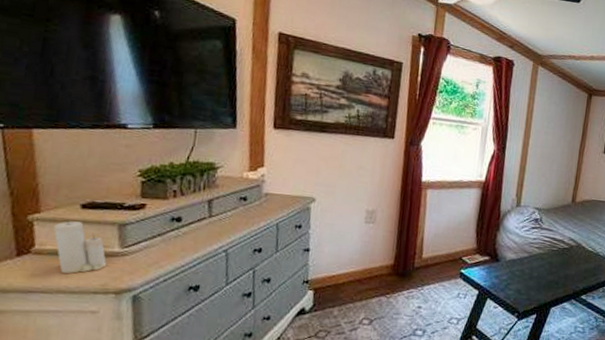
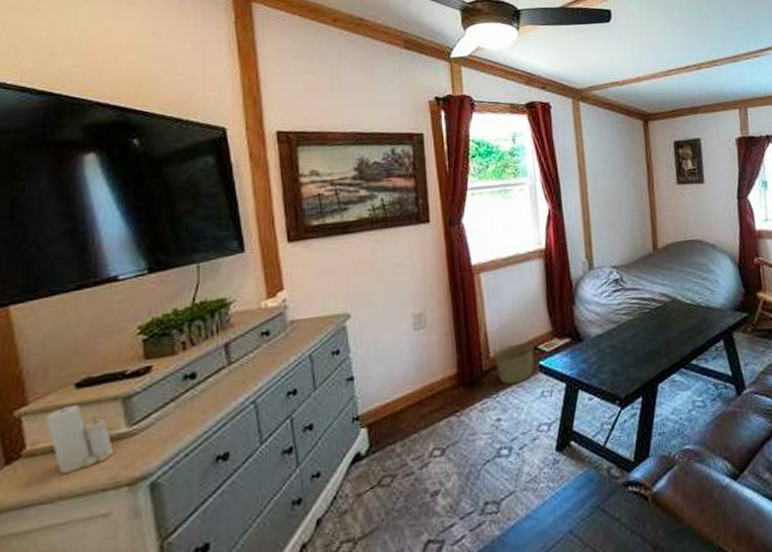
basket: none [425,251,459,283] -> present [493,343,534,385]

